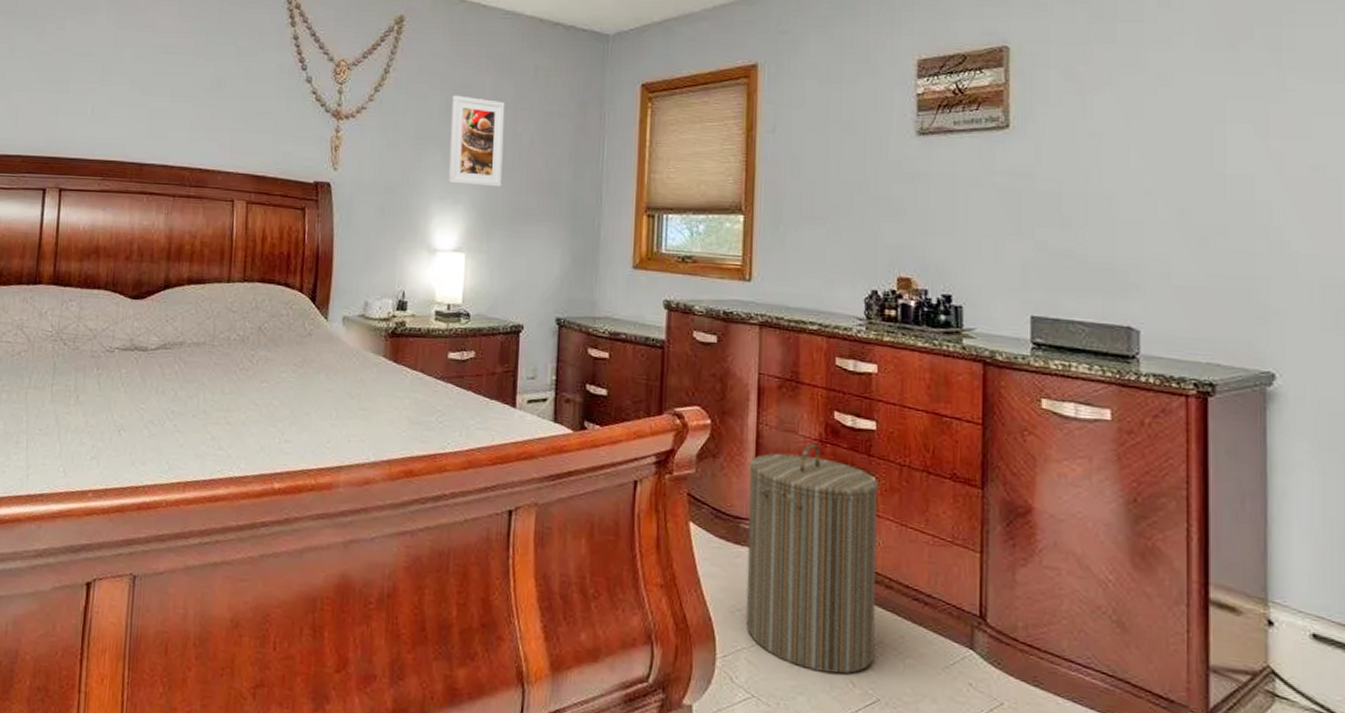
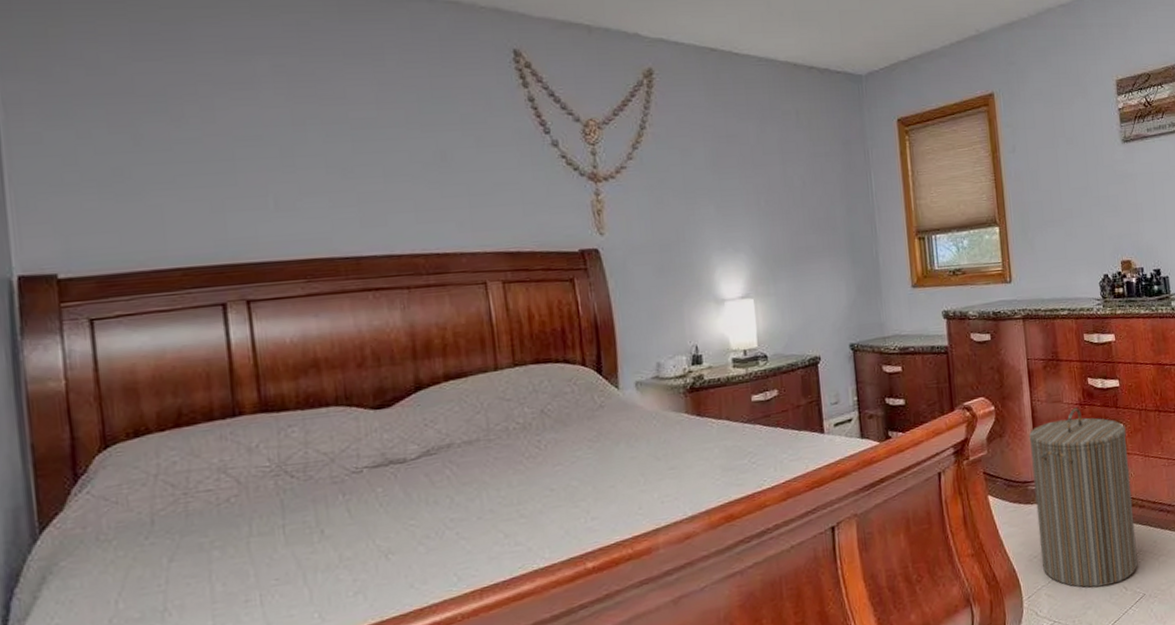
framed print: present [449,95,505,187] -> none [717,145,780,233]

